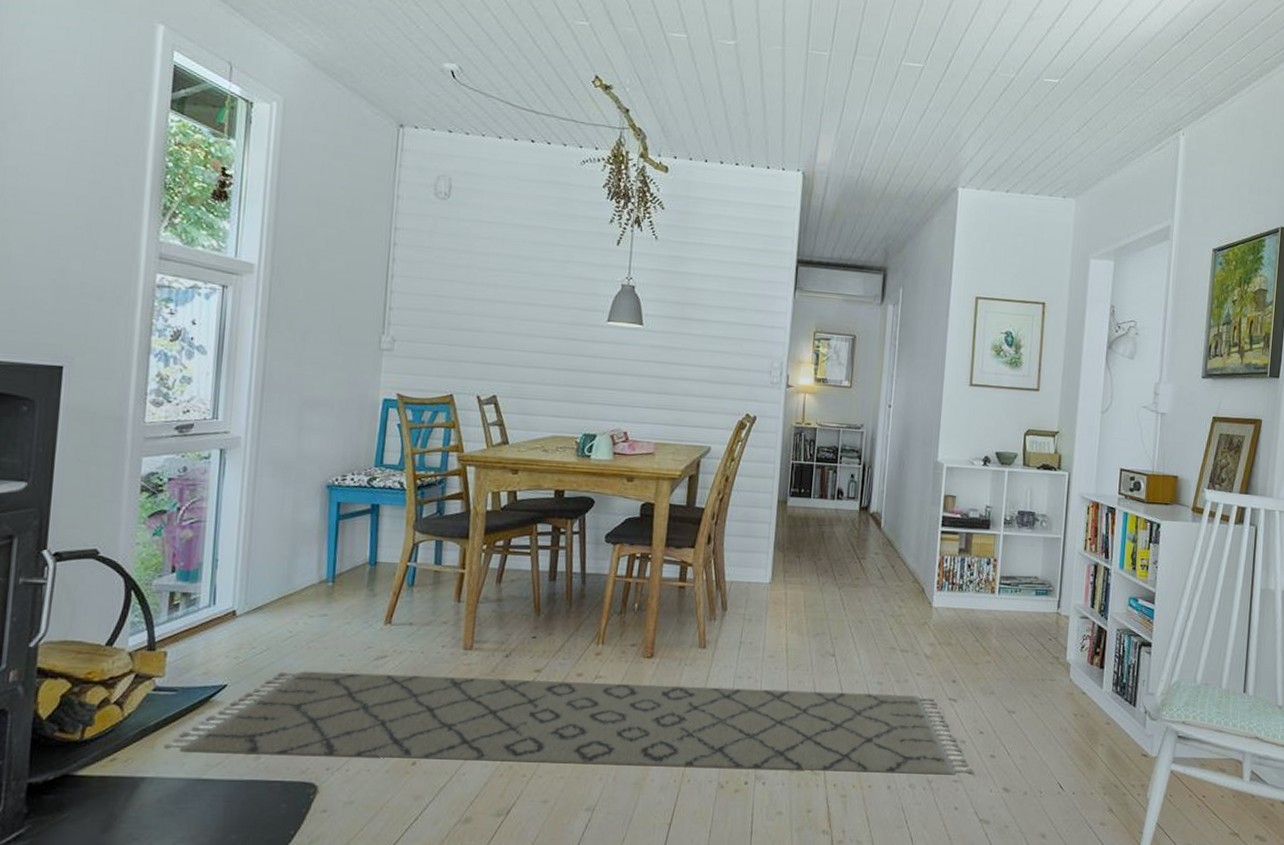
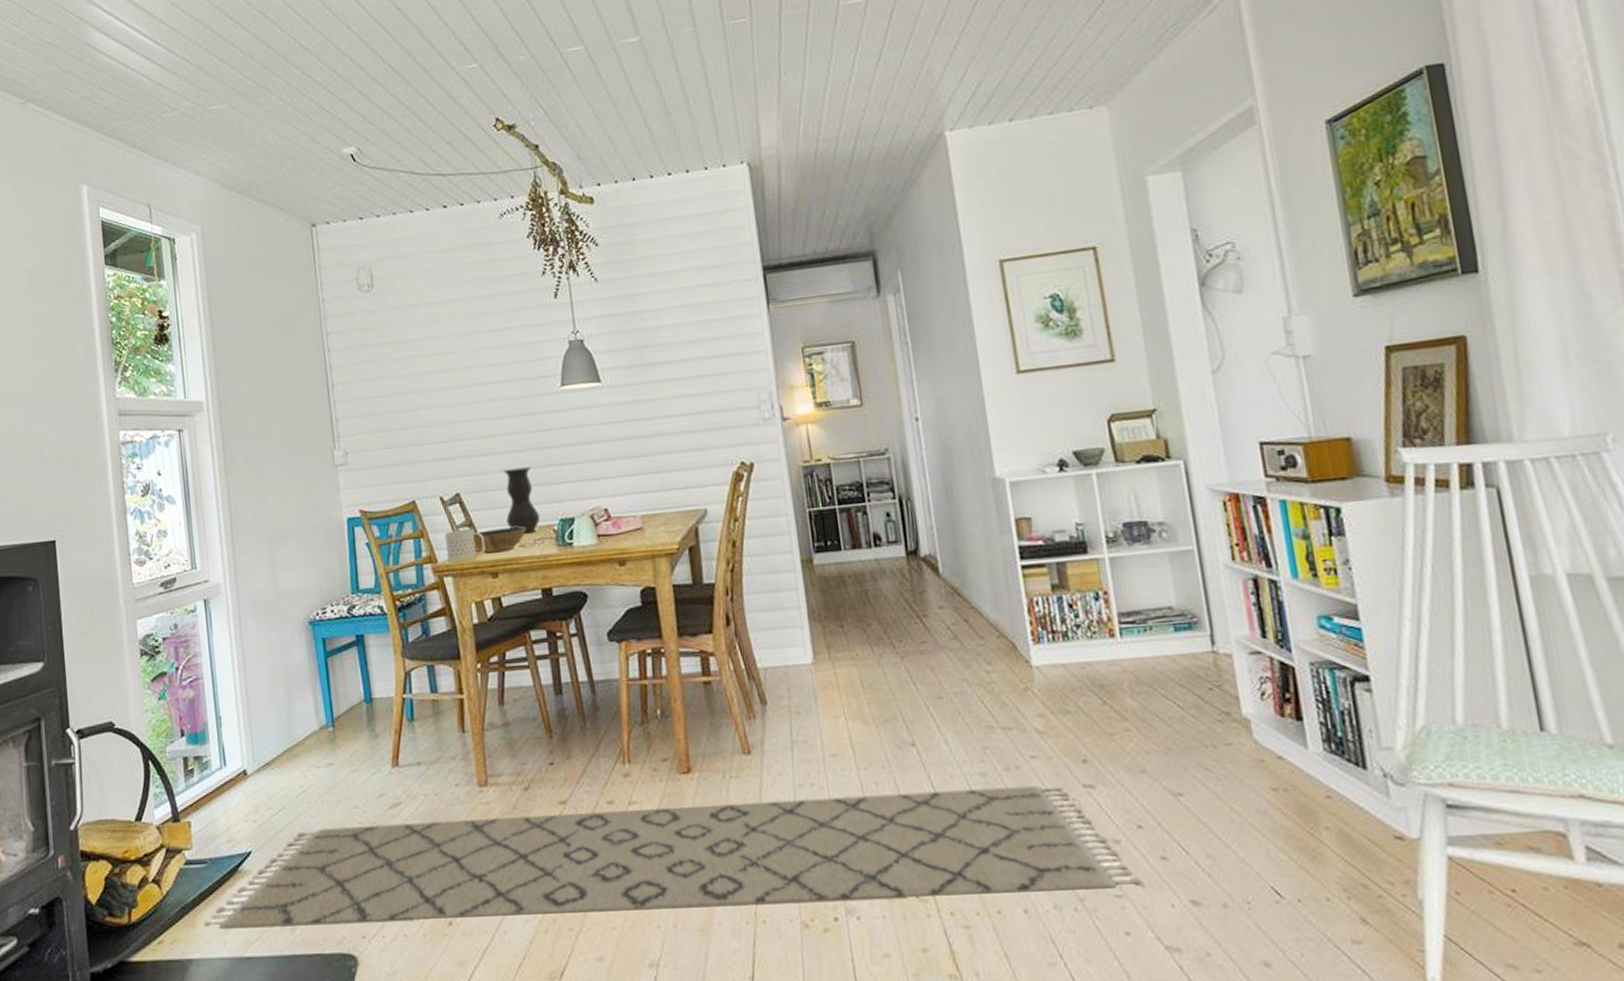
mug: none [473,427,512,456] -> present [444,529,486,563]
bowl: none [501,432,552,454] -> present [474,526,526,555]
vase: none [535,382,566,441] -> present [503,466,540,534]

